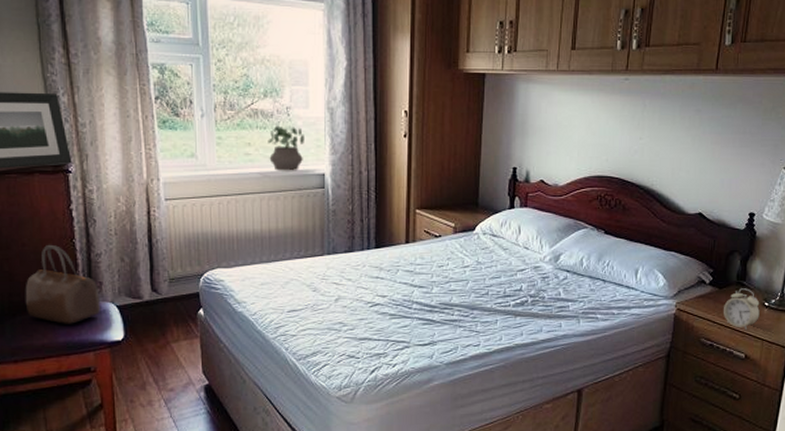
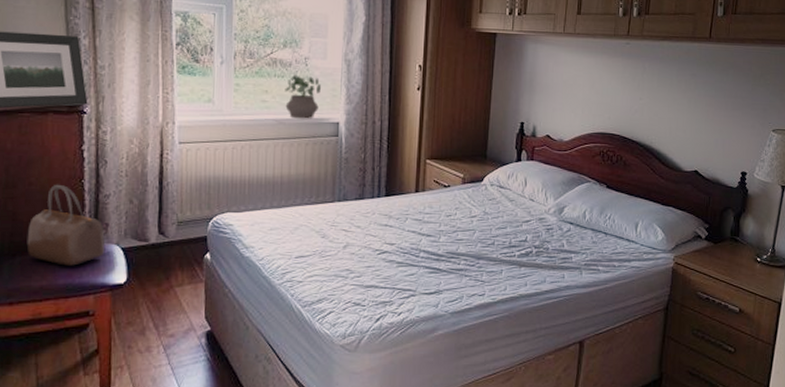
alarm clock: present [723,288,760,331] -> none [718,244,753,285]

